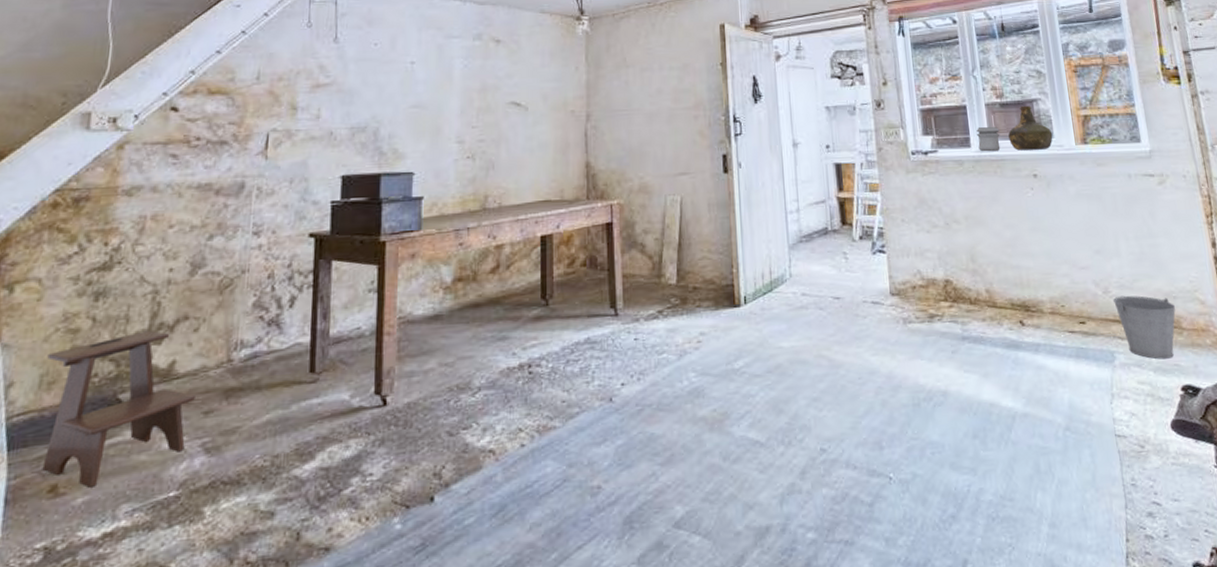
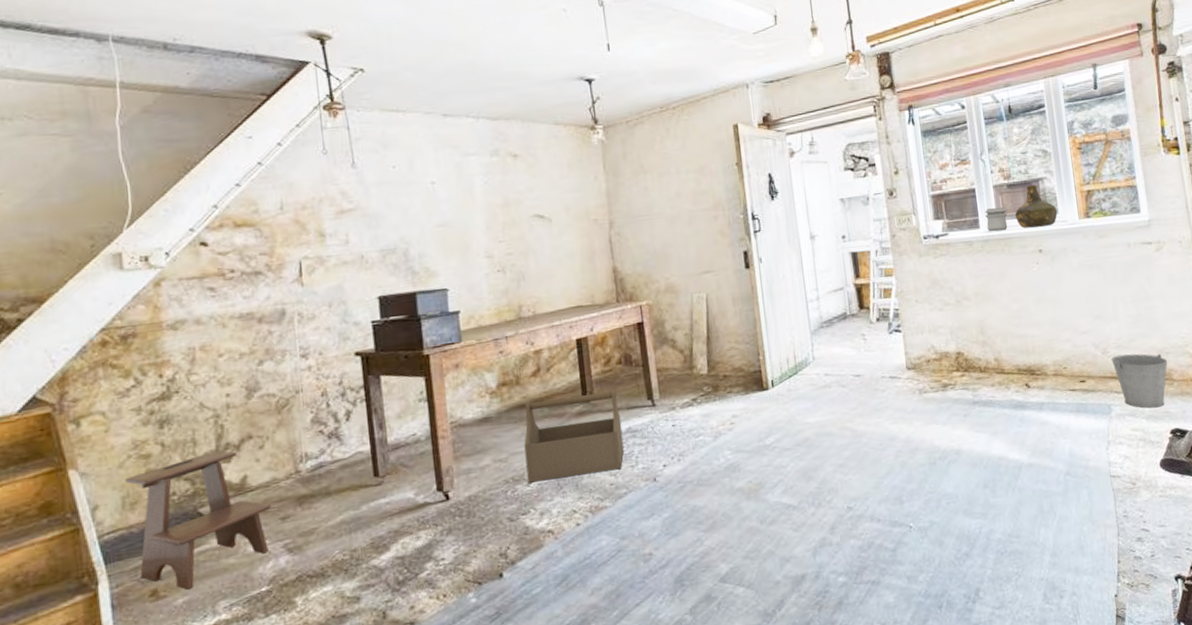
tool box: none [473,293,581,393] -> present [524,389,625,483]

